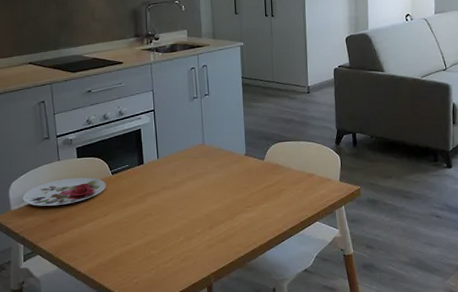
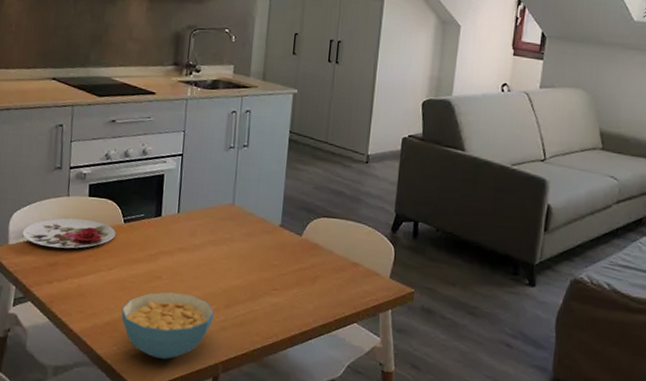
cereal bowl: none [121,224,201,281] -> present [121,292,215,360]

